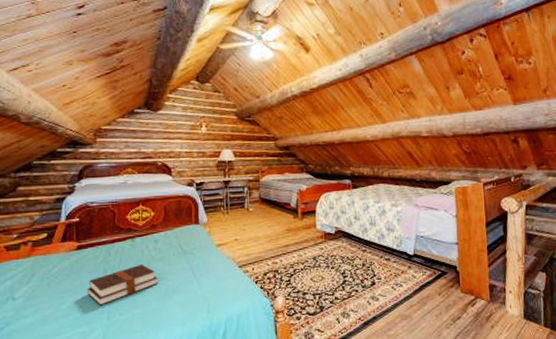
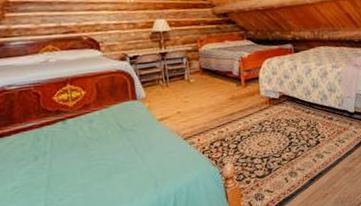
hardback book: present [87,263,158,306] -> none [16,146,98,194]

